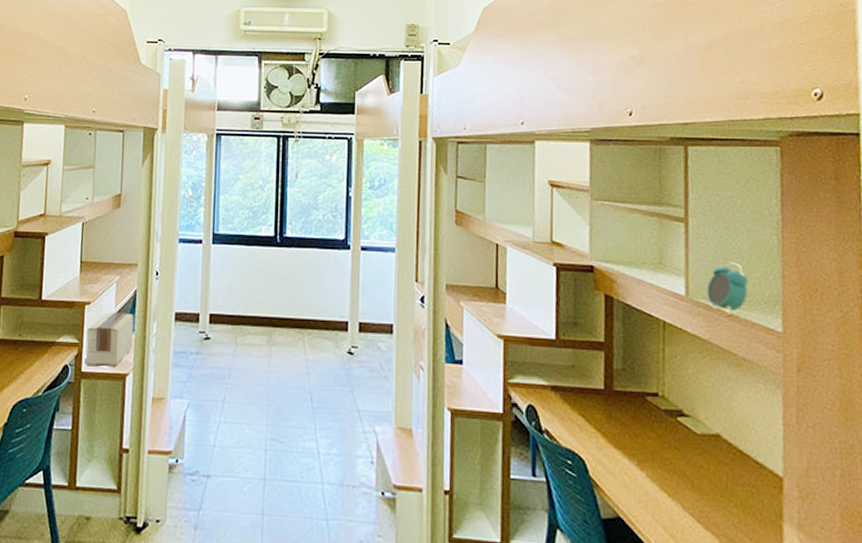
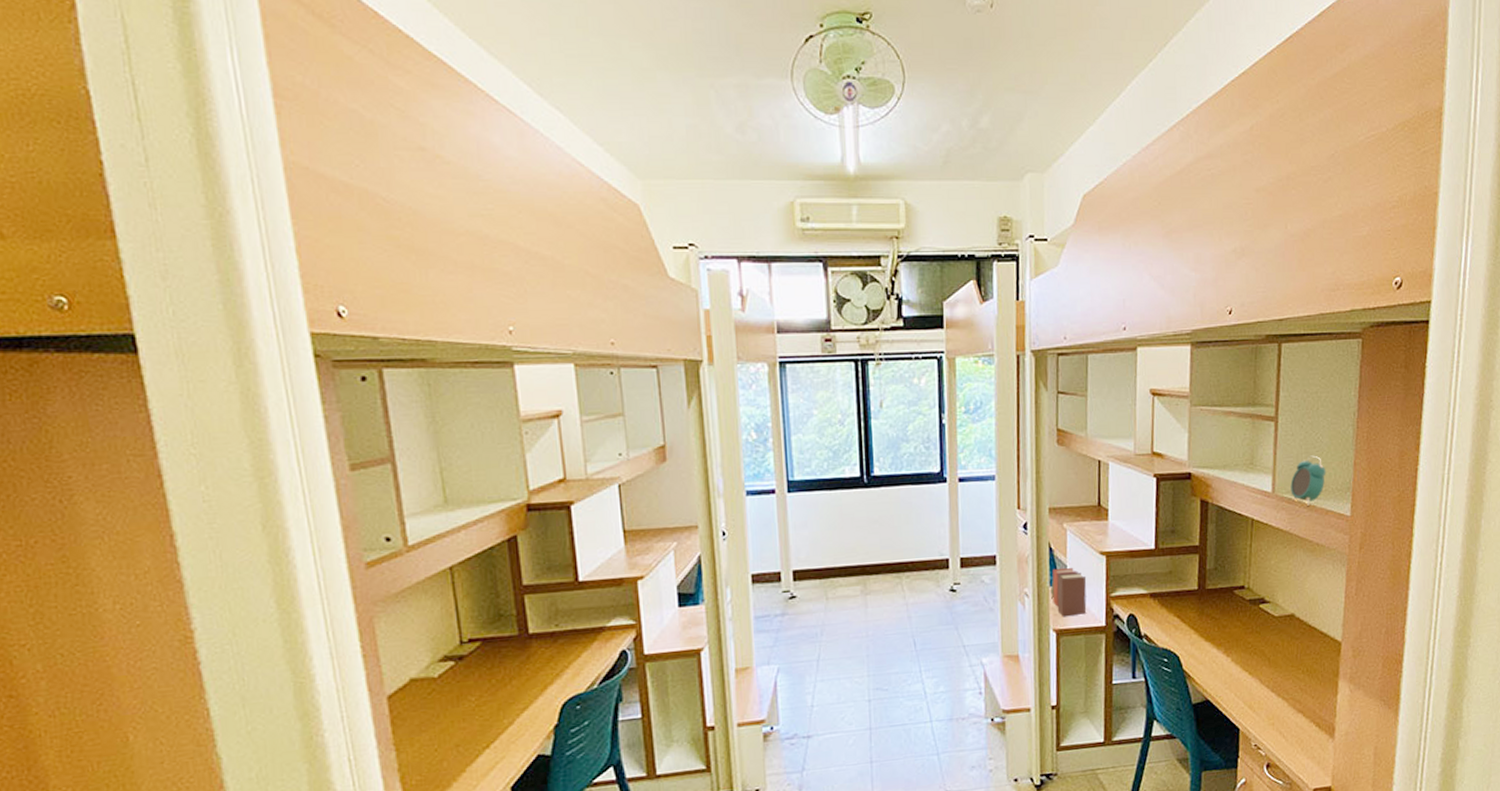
box: present [85,312,134,367] -> none [644,582,705,648]
books: none [446,345,483,398] -> present [1051,567,1087,617]

